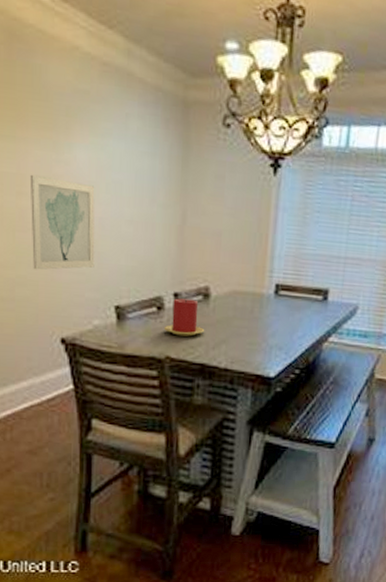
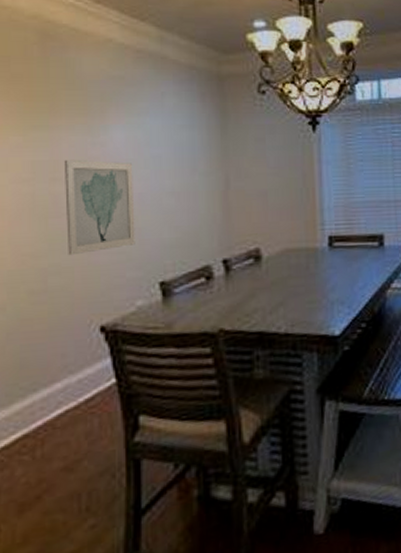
candle: present [163,298,204,337] -> none [214,264,258,305]

